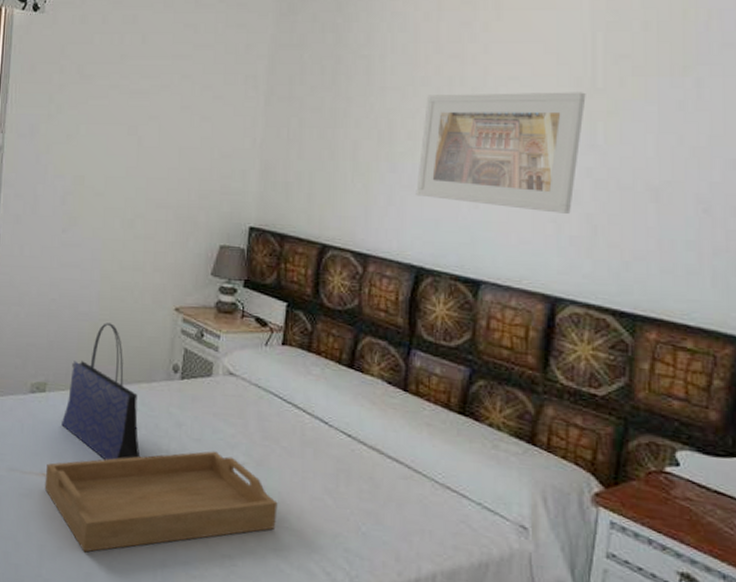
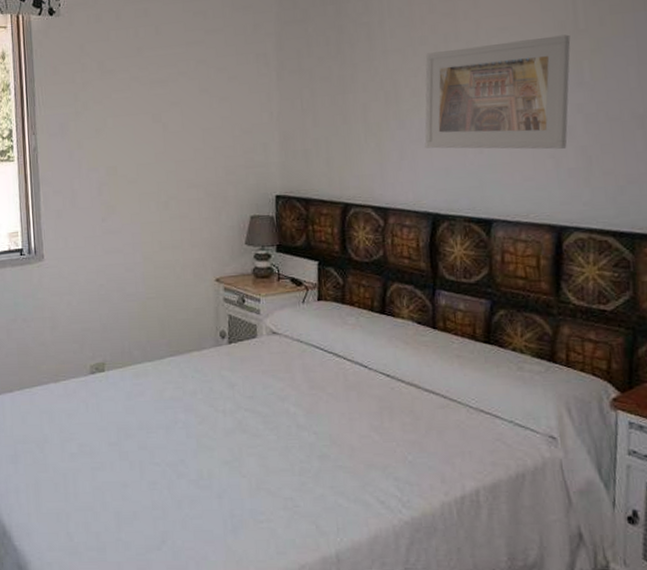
serving tray: present [44,451,278,552] -> none [113,405,330,513]
tote bag: present [62,323,141,461] -> none [123,300,200,427]

